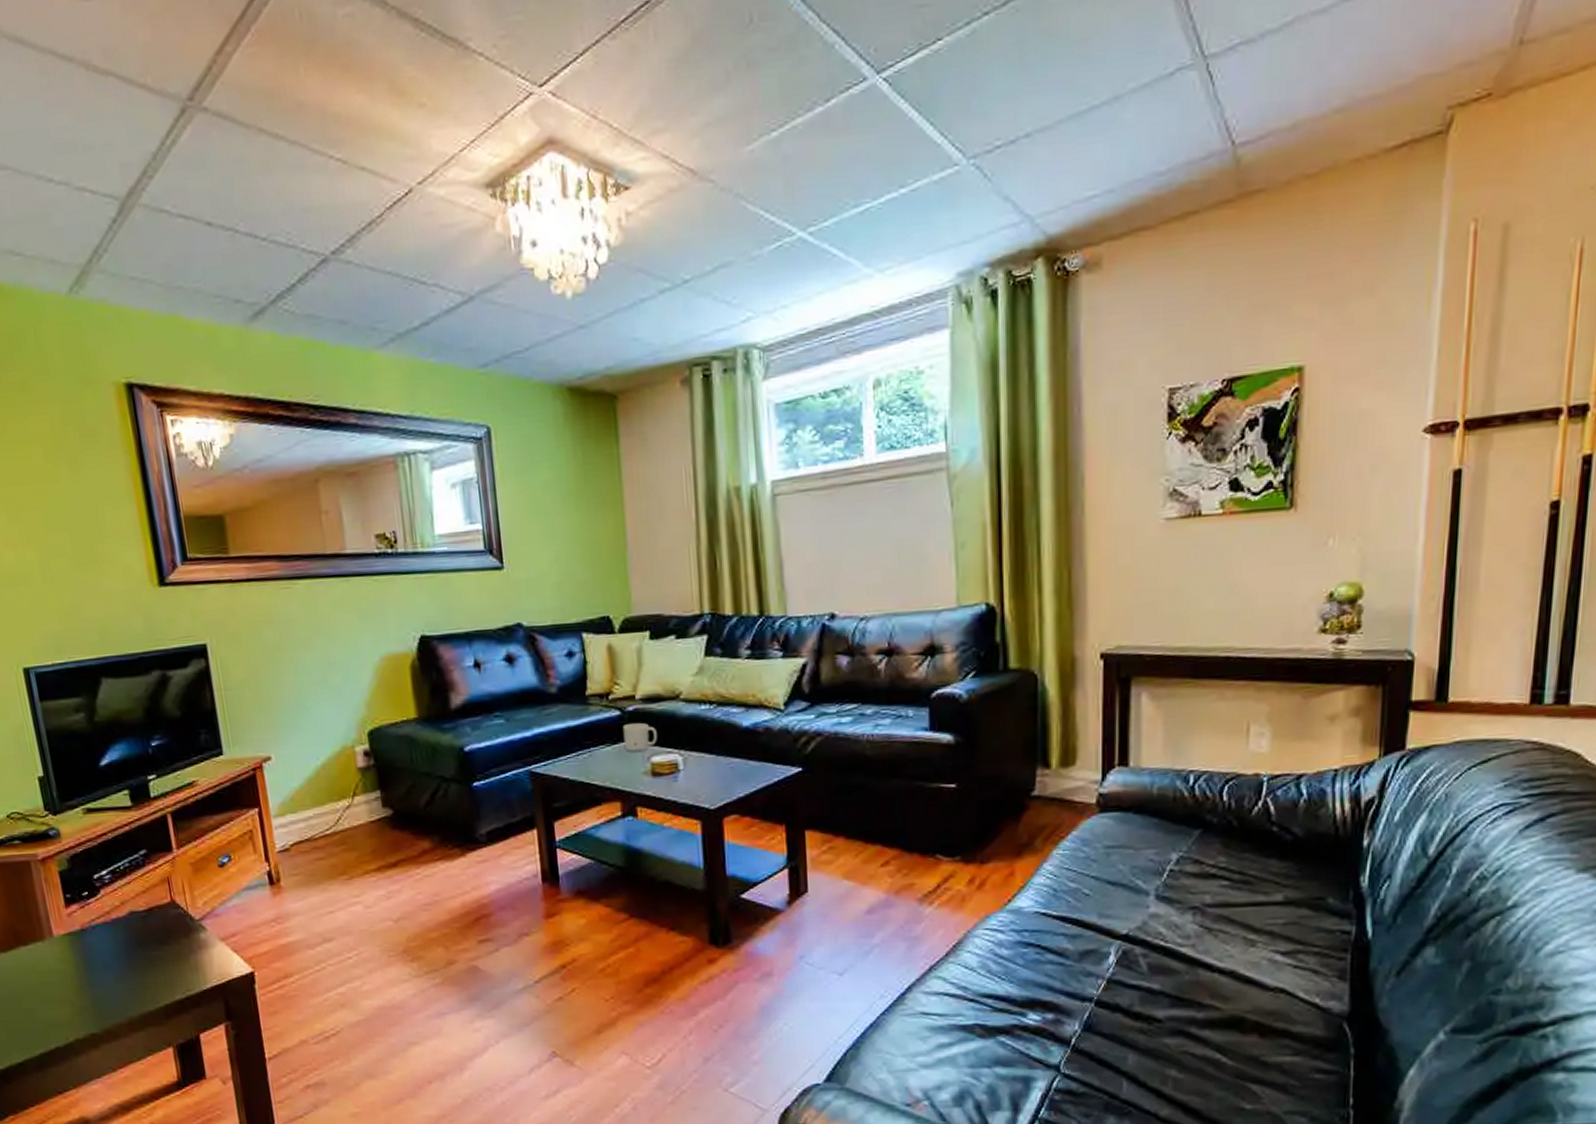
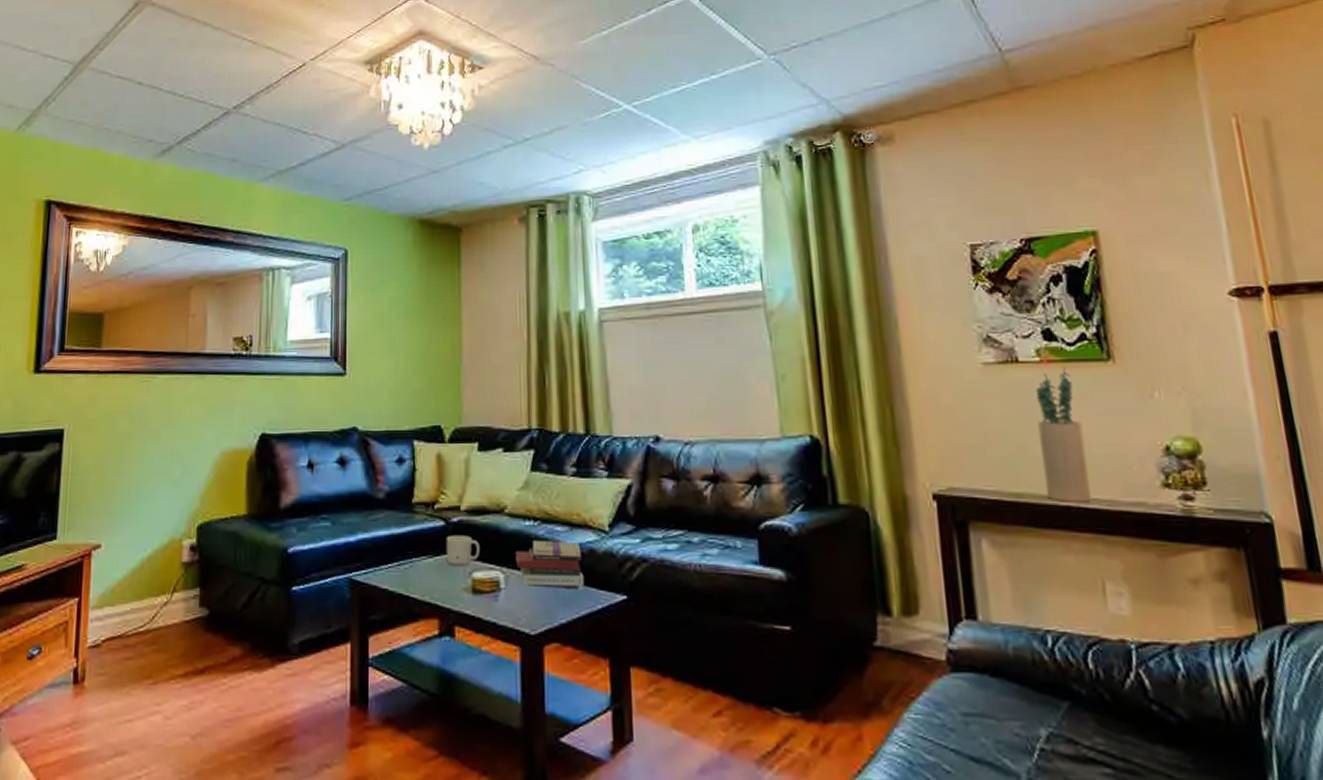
books: none [692,721,761,766] -> present [515,541,584,588]
vase: none [1210,517,1254,654] -> present [1035,366,1091,504]

